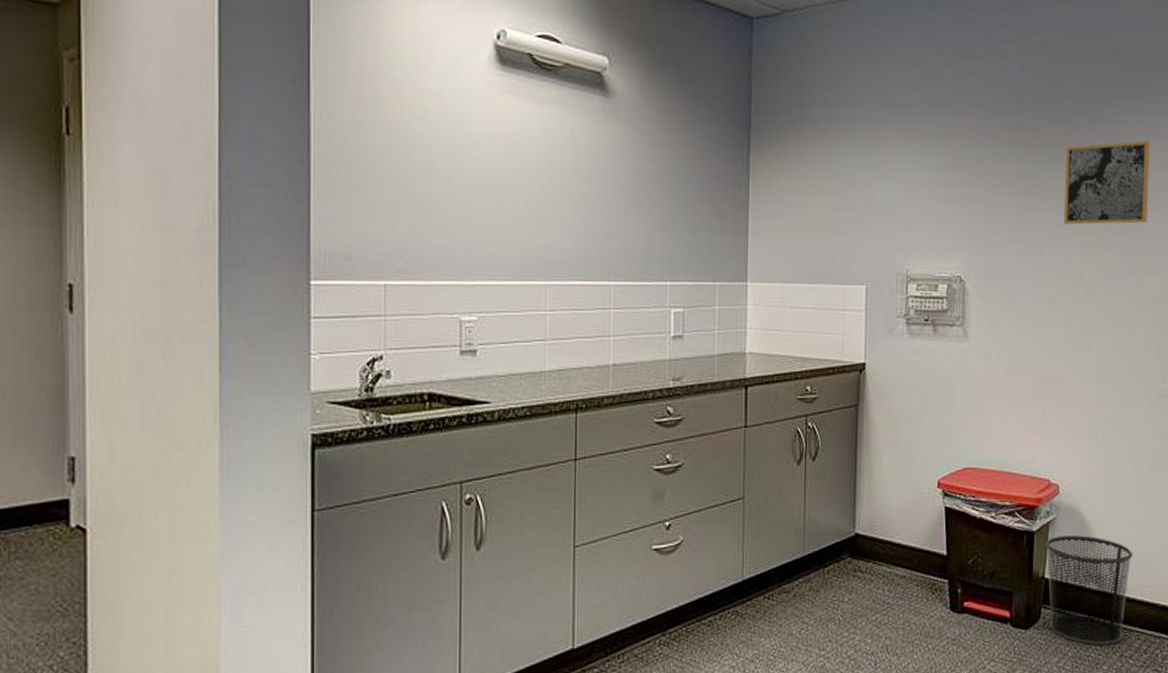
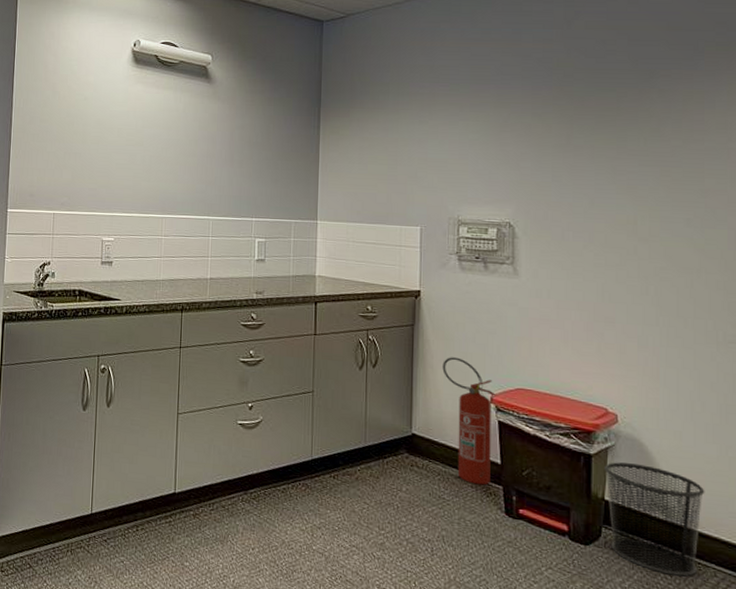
fire extinguisher: none [888,439,943,582] -> present [442,357,496,486]
wall art: present [1064,141,1151,225] -> none [614,107,707,181]

